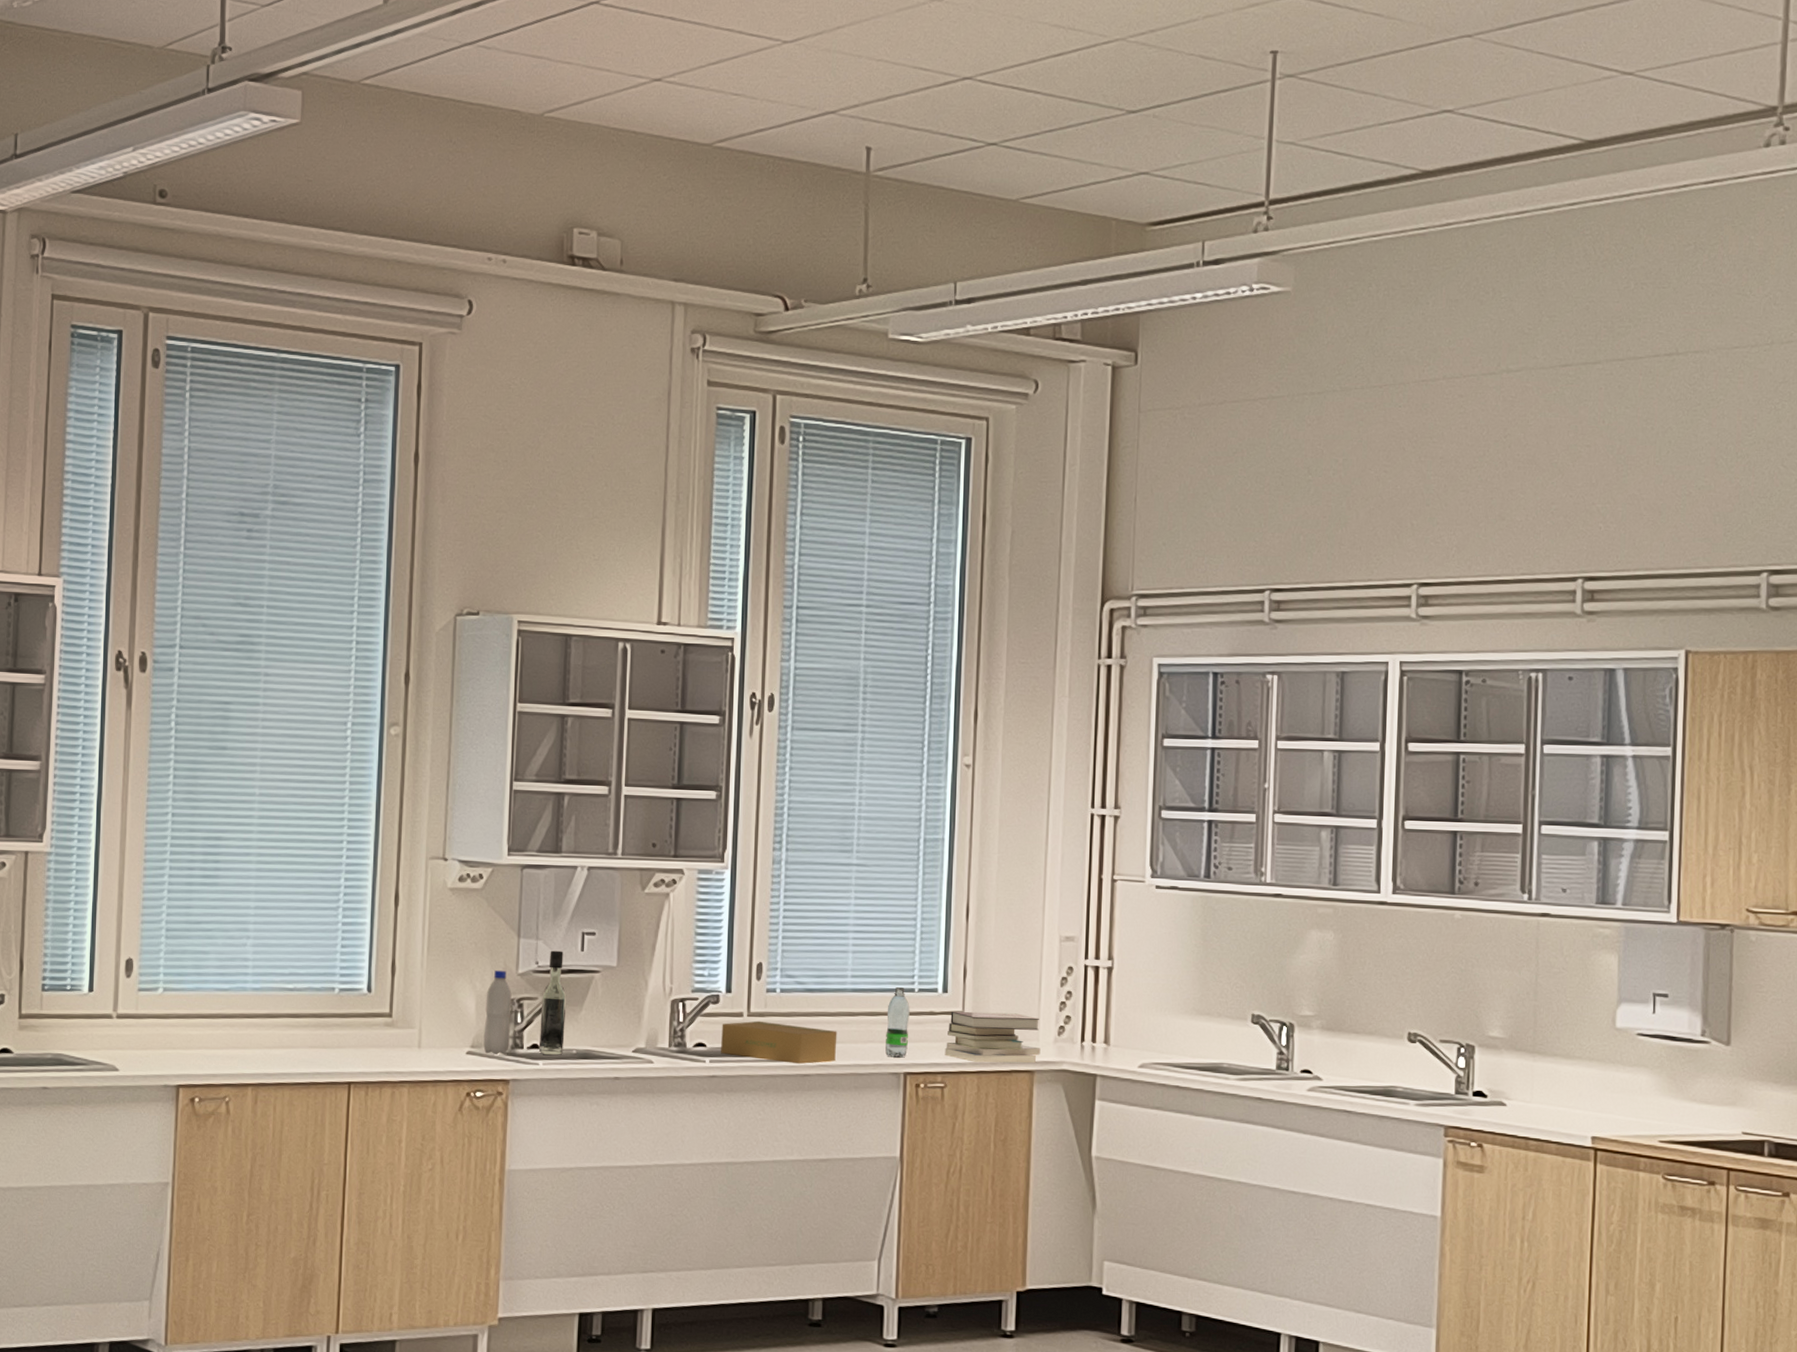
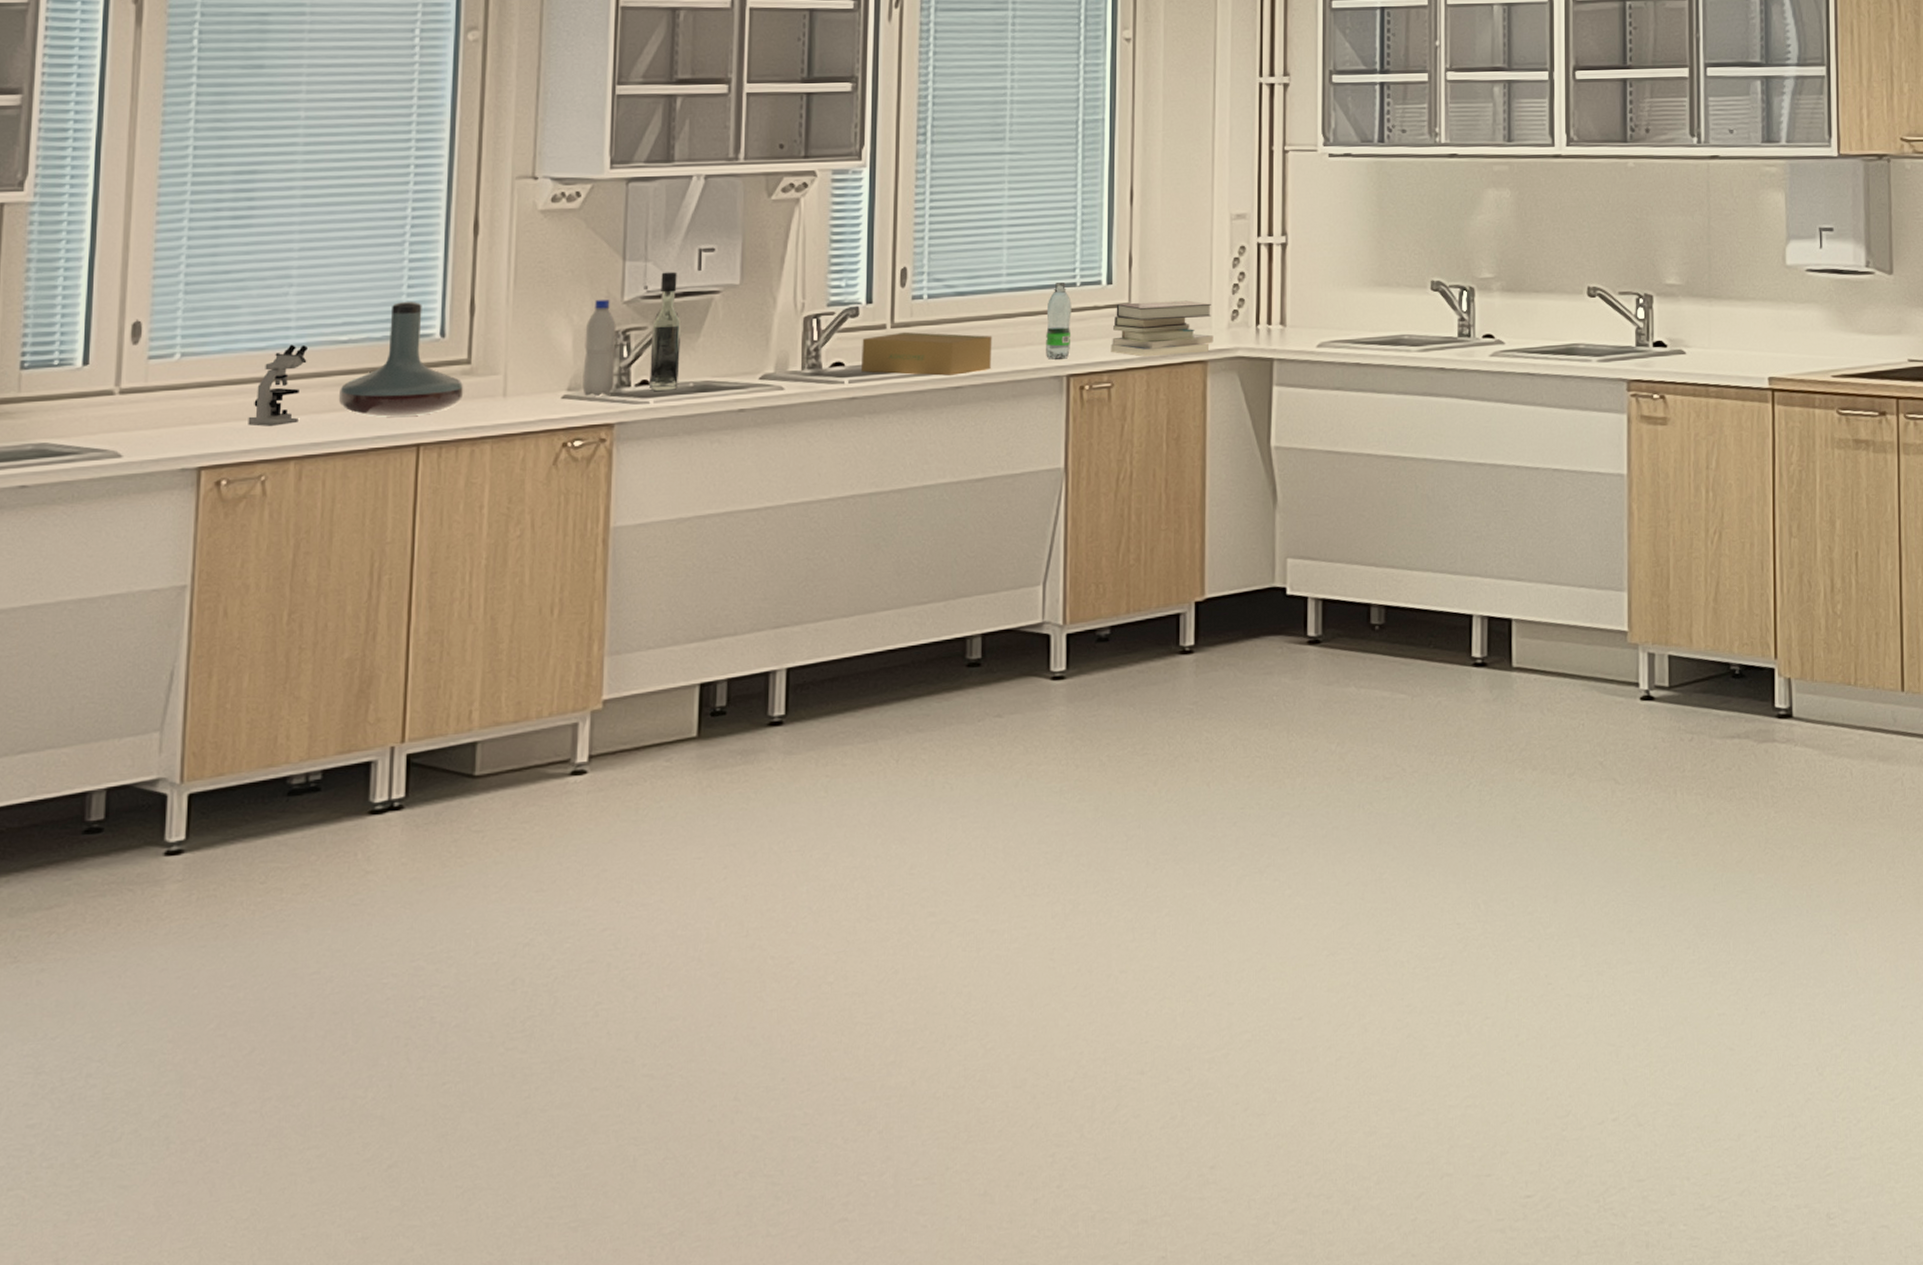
microscope: none [215,988,262,1057] -> present [248,344,308,427]
flask: none [286,959,387,1058] -> present [338,302,464,417]

